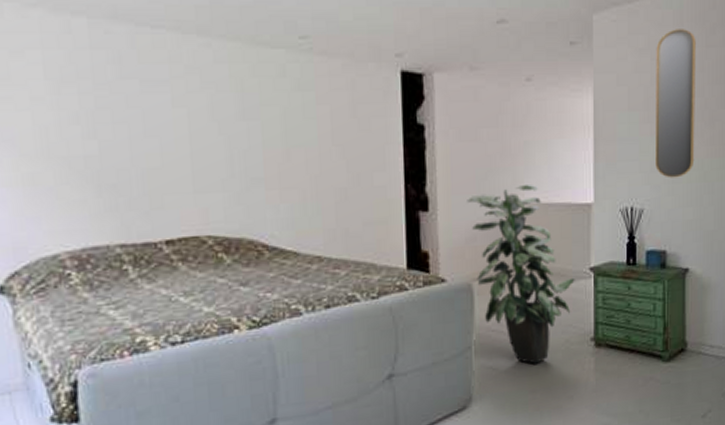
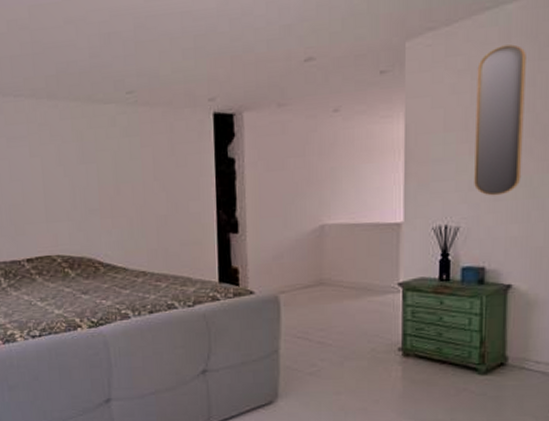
indoor plant: present [467,184,575,364] -> none [274,206,382,369]

